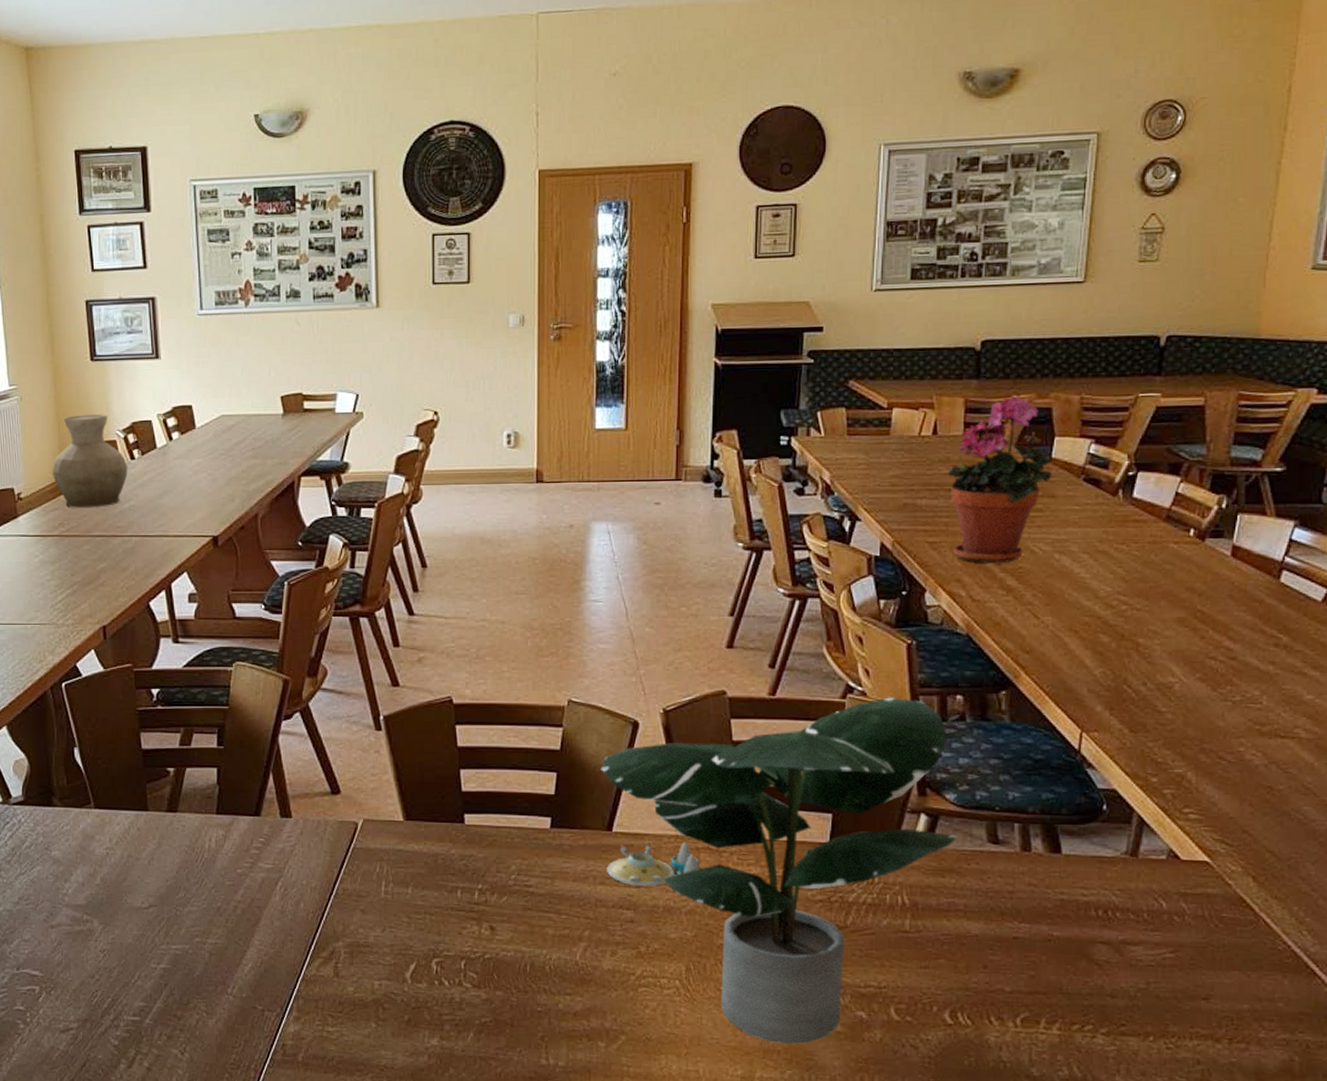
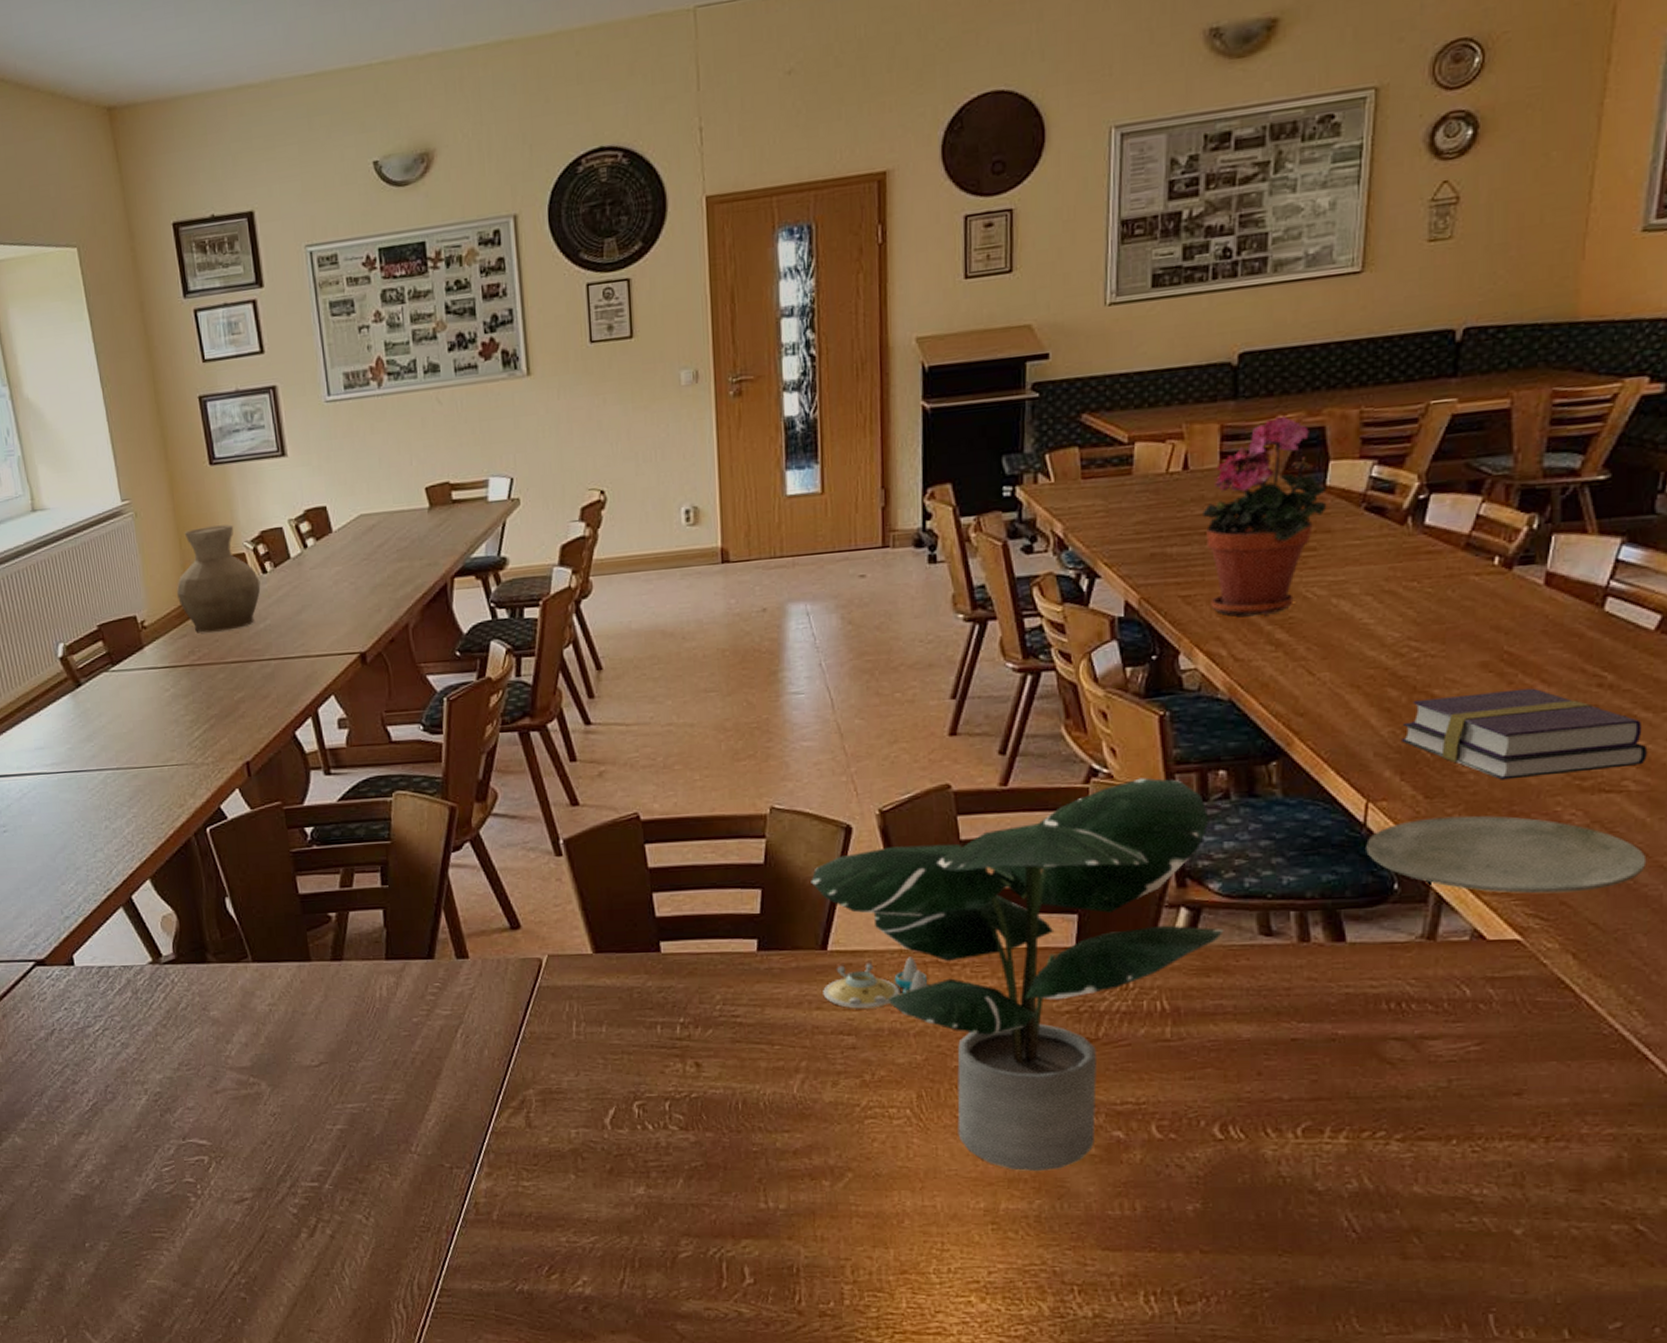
plate: none [1080,749,1315,823] -> present [1366,815,1647,894]
book: none [1111,643,1316,721] -> present [1402,688,1648,780]

